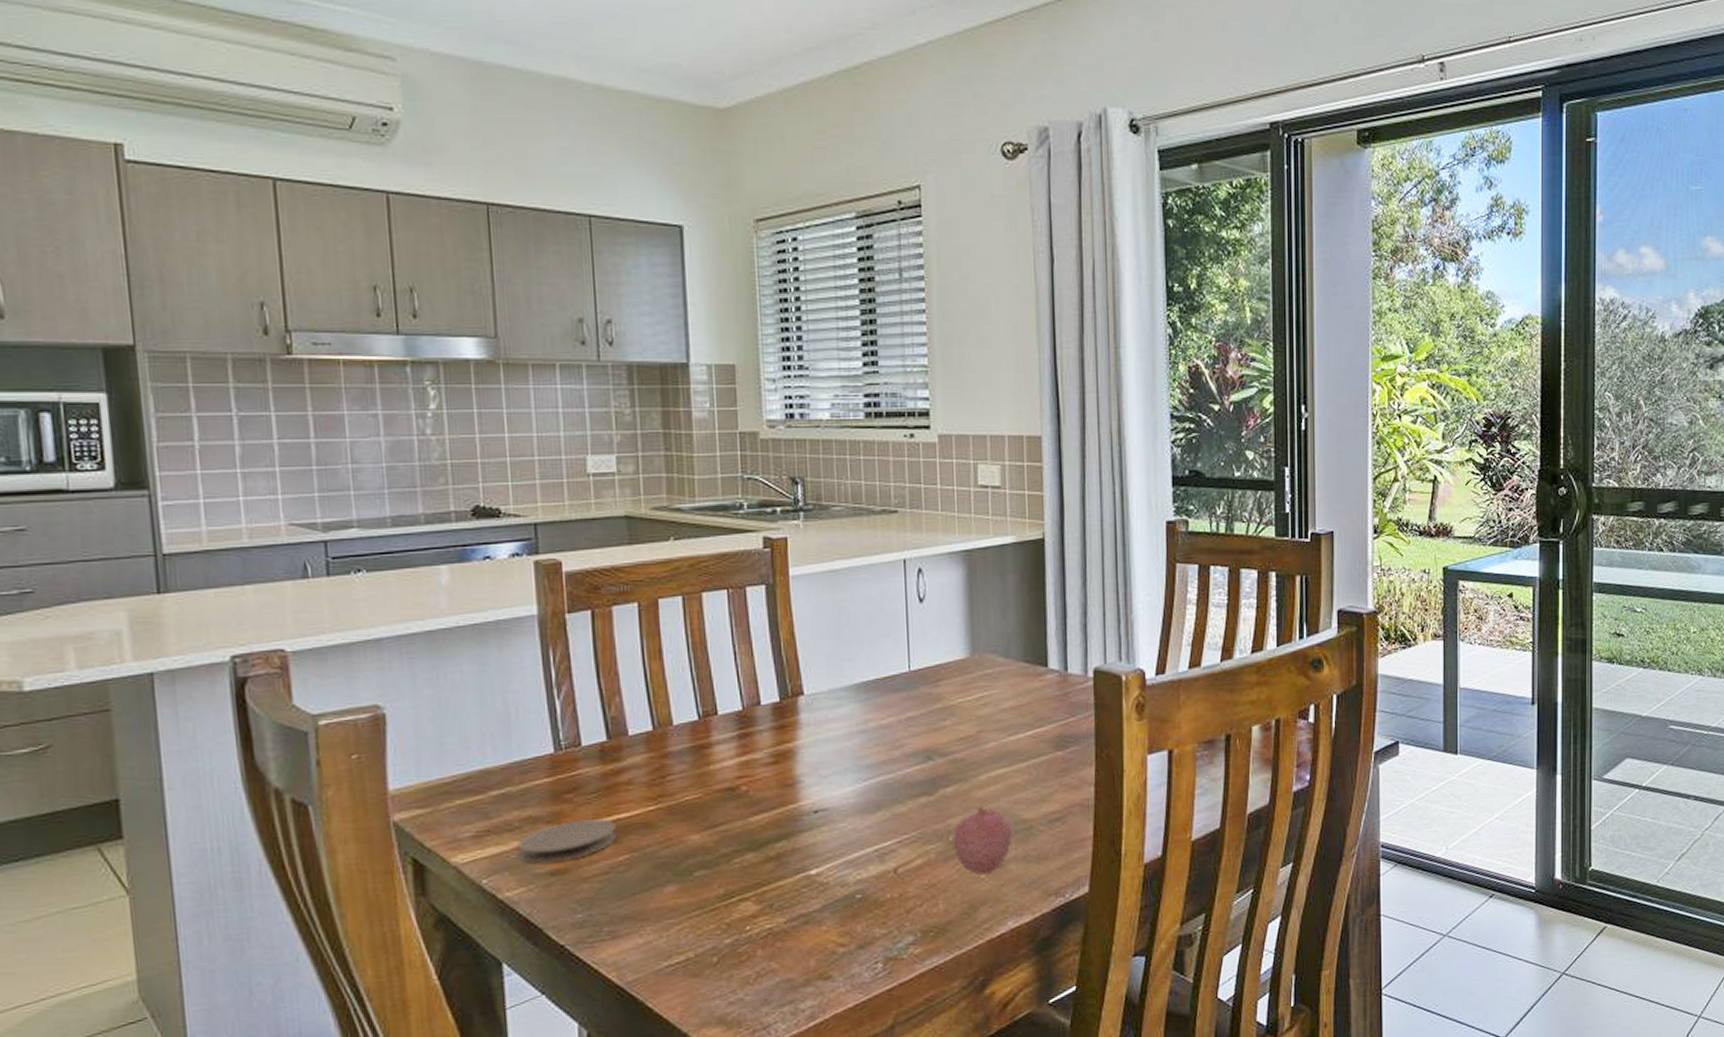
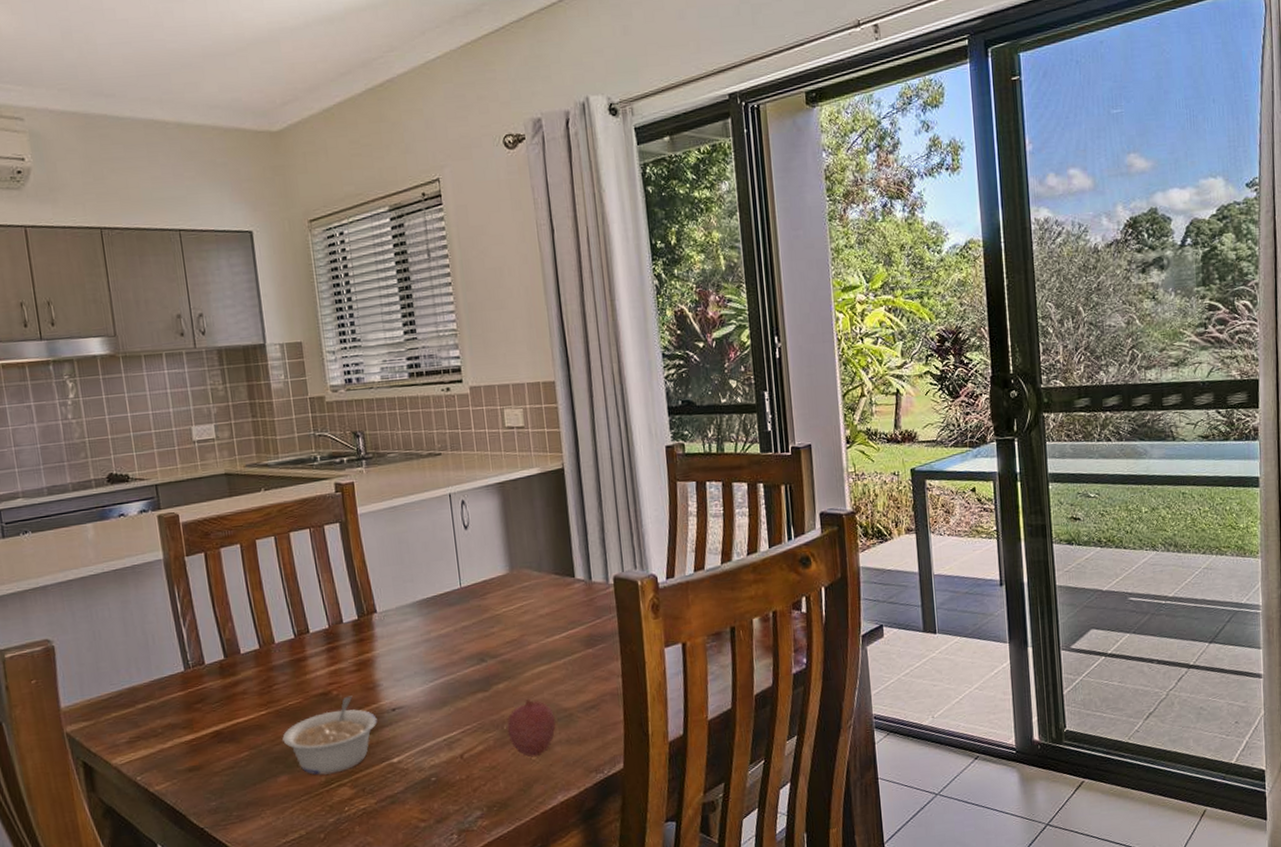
coaster: present [518,818,616,864] -> none [162,723,238,762]
legume: none [674,793,794,886] -> present [282,696,377,775]

